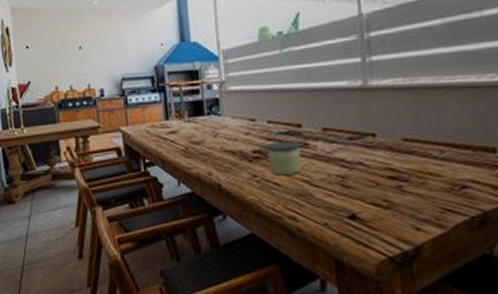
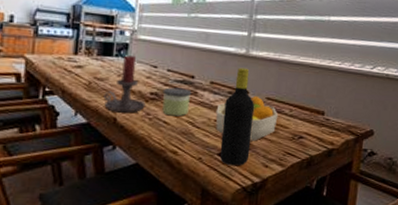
candle holder: none [203,111,250,178] -> present [103,55,146,113]
fruit bowl: none [336,138,424,197] -> present [215,95,279,141]
bottle: none [346,104,391,231] -> present [219,67,255,166]

